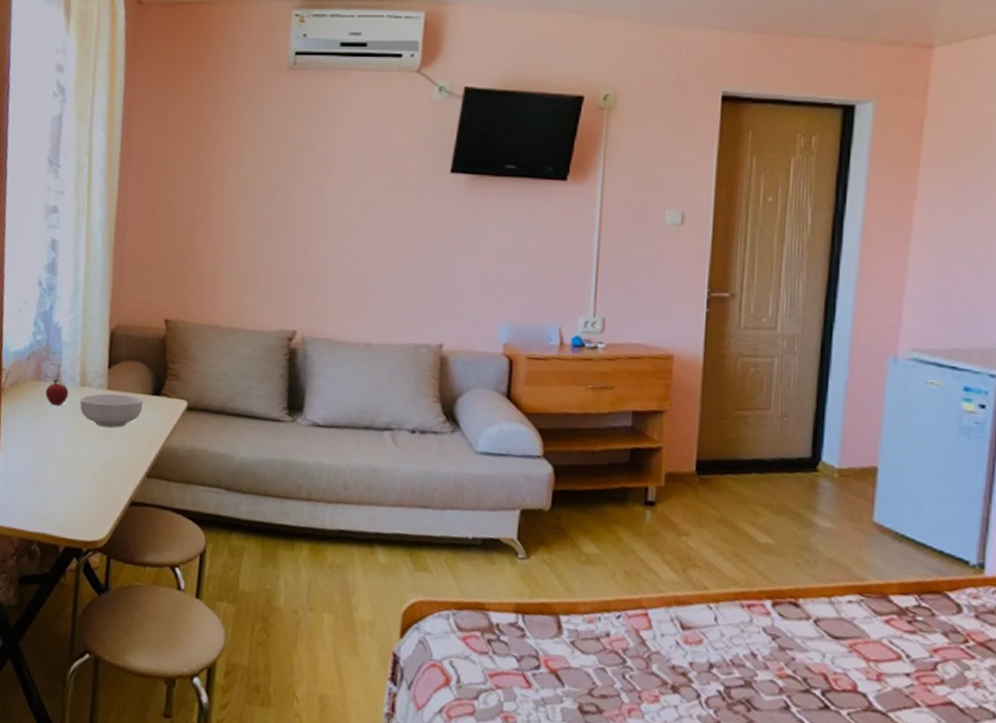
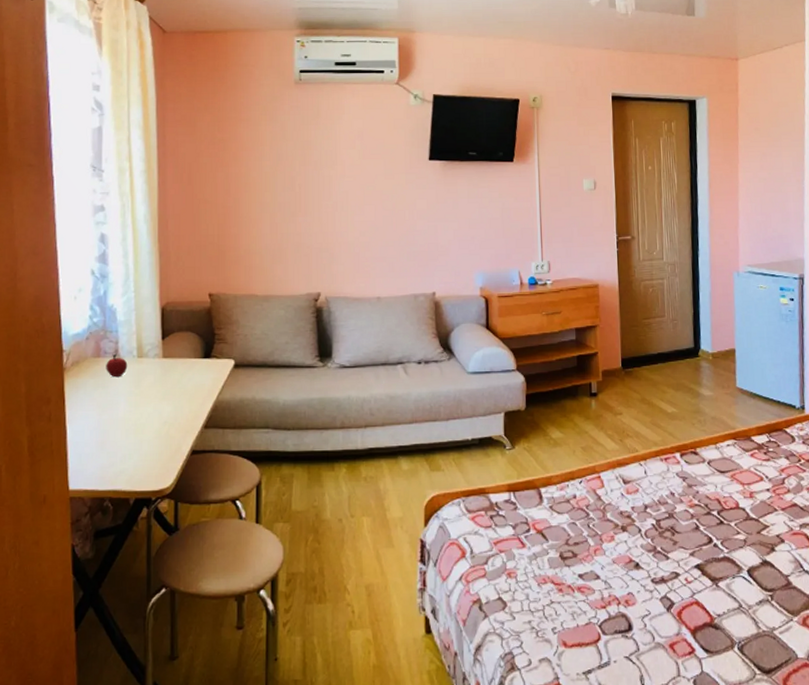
cereal bowl: present [80,393,144,428] -> none [139,360,196,391]

